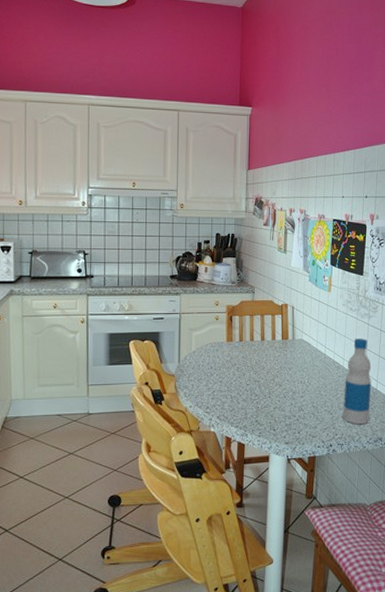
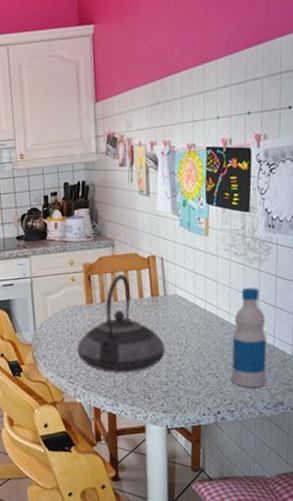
teapot: none [216,318,290,406] -> present [77,274,165,373]

